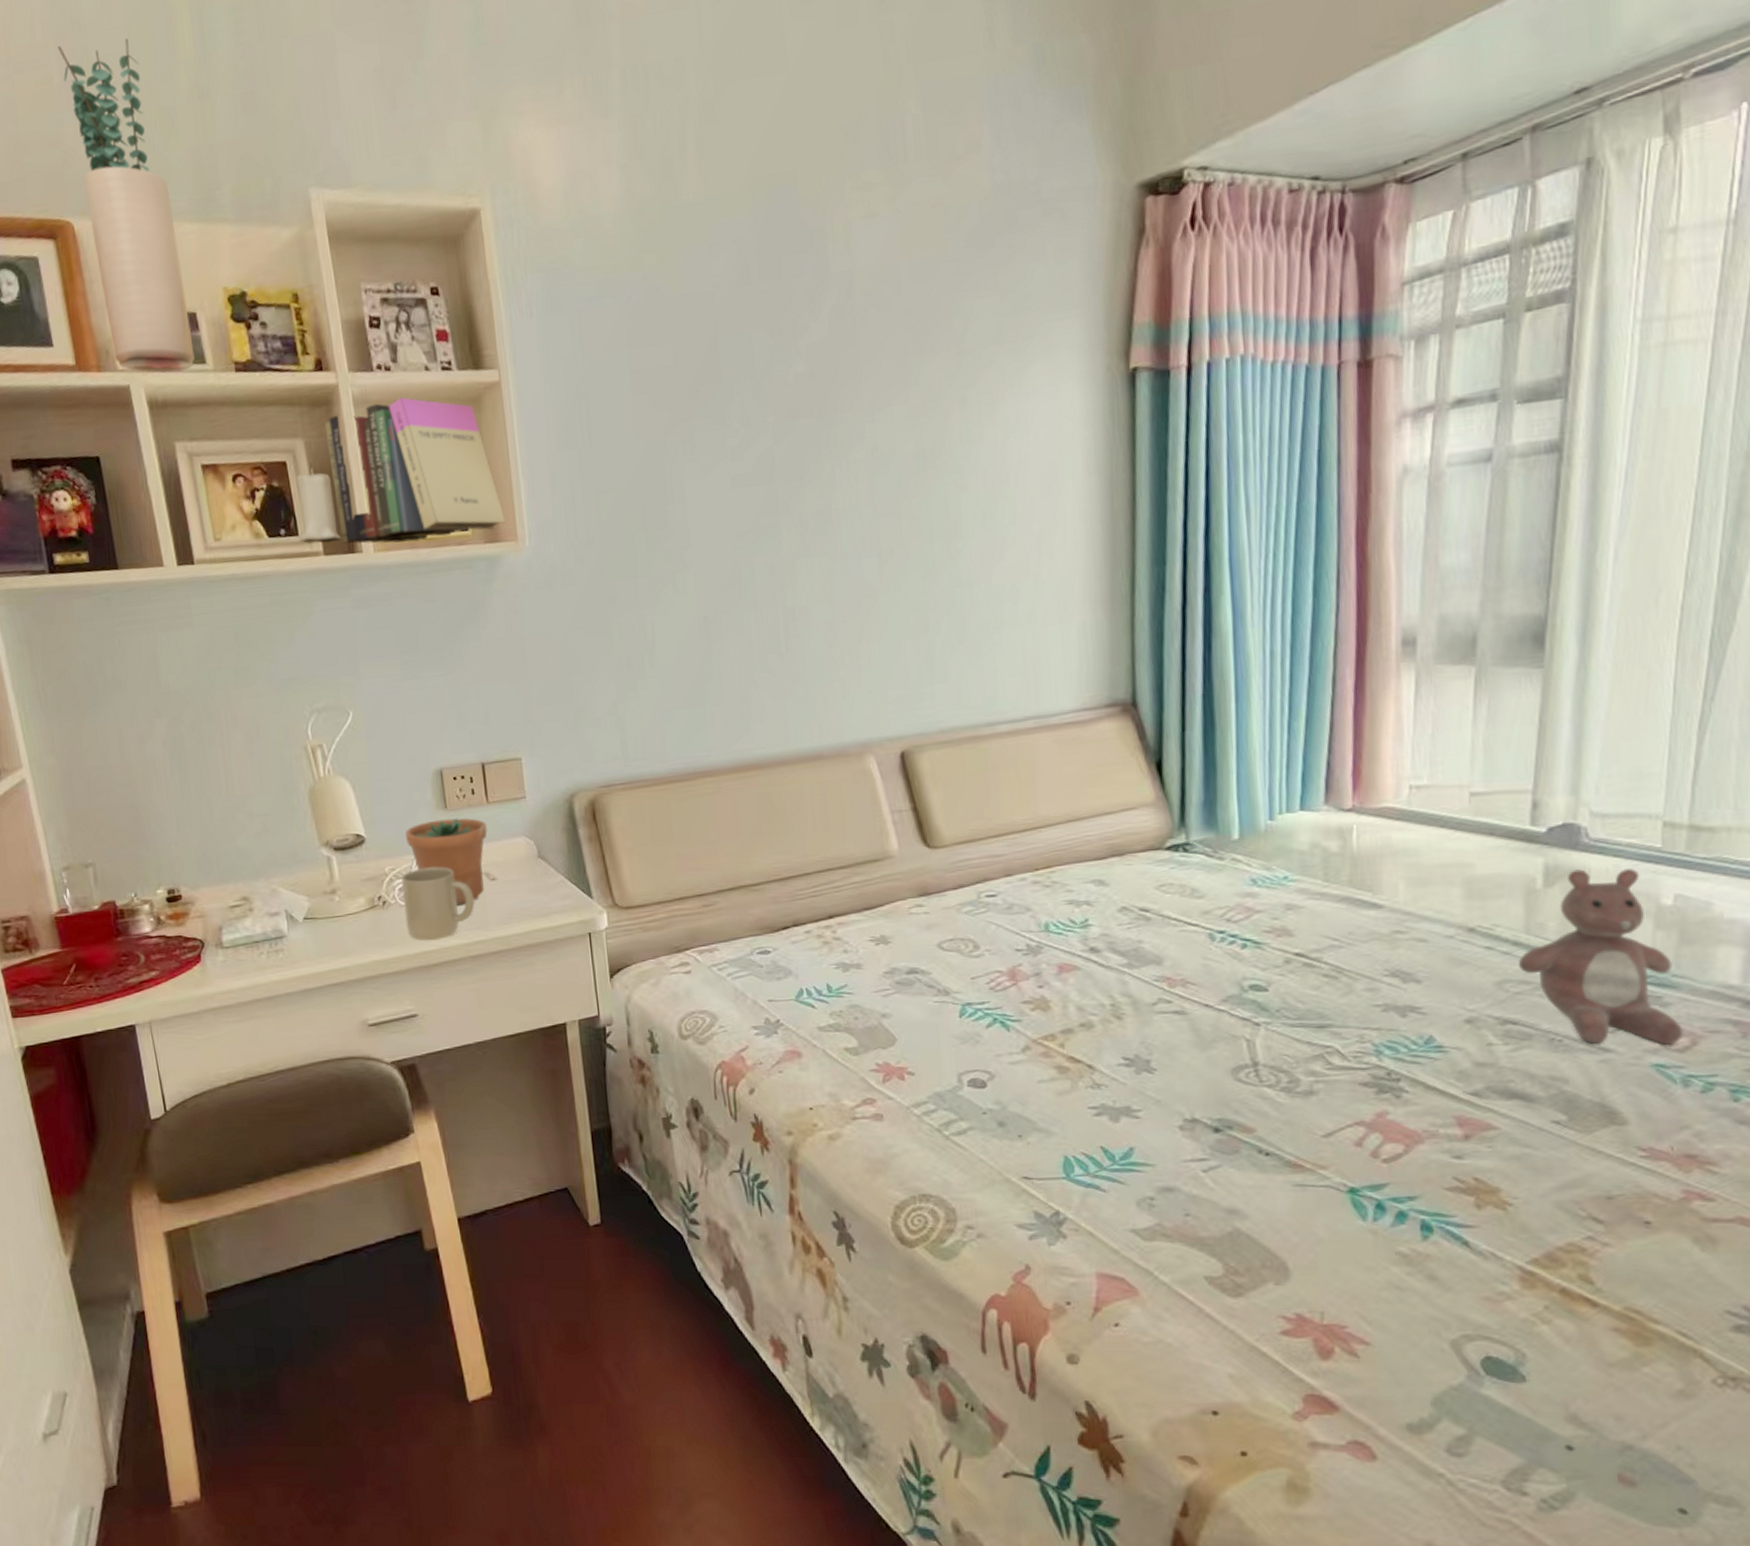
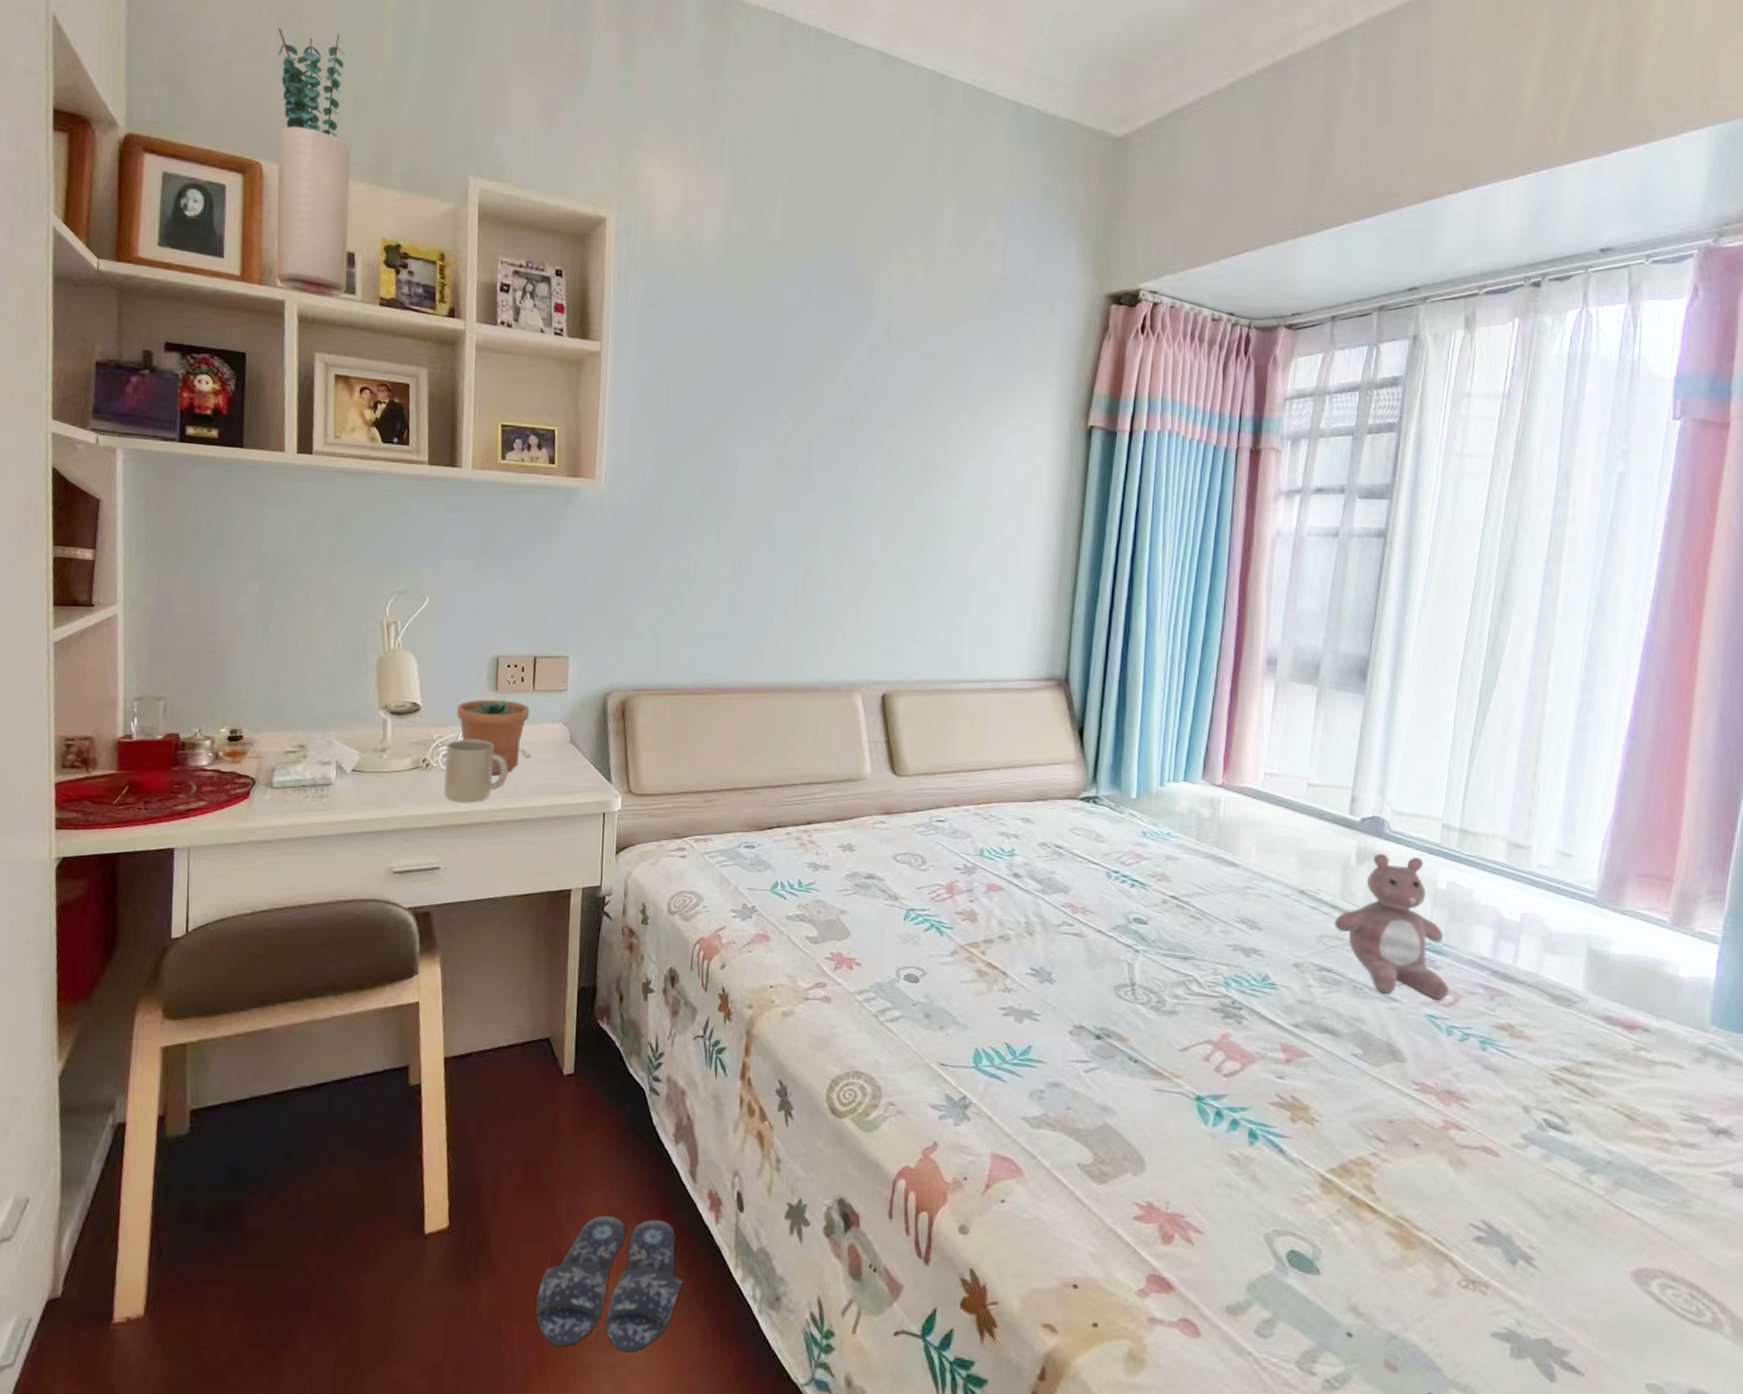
candle: present [296,468,342,544] -> none [409,393,446,456]
books: present [324,397,506,544] -> none [445,349,588,466]
slippers: none [598,1370,755,1509] -> present [536,1215,683,1352]

